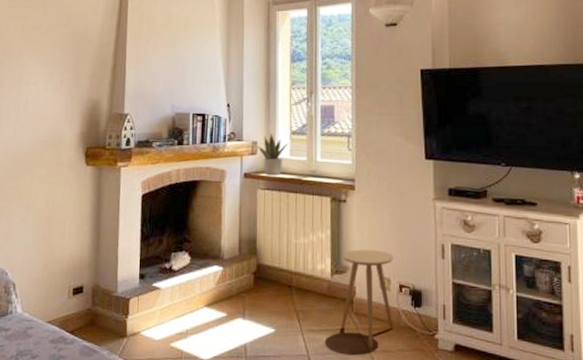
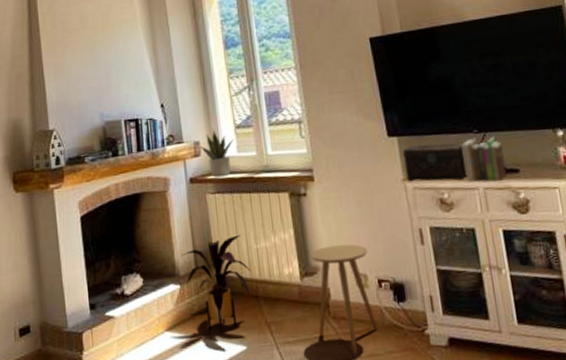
house plant: none [227,229,288,314] -> present [180,235,251,333]
decorative box: none [437,170,491,206] -> present [402,142,467,182]
books: none [489,170,526,212] -> present [461,136,508,182]

